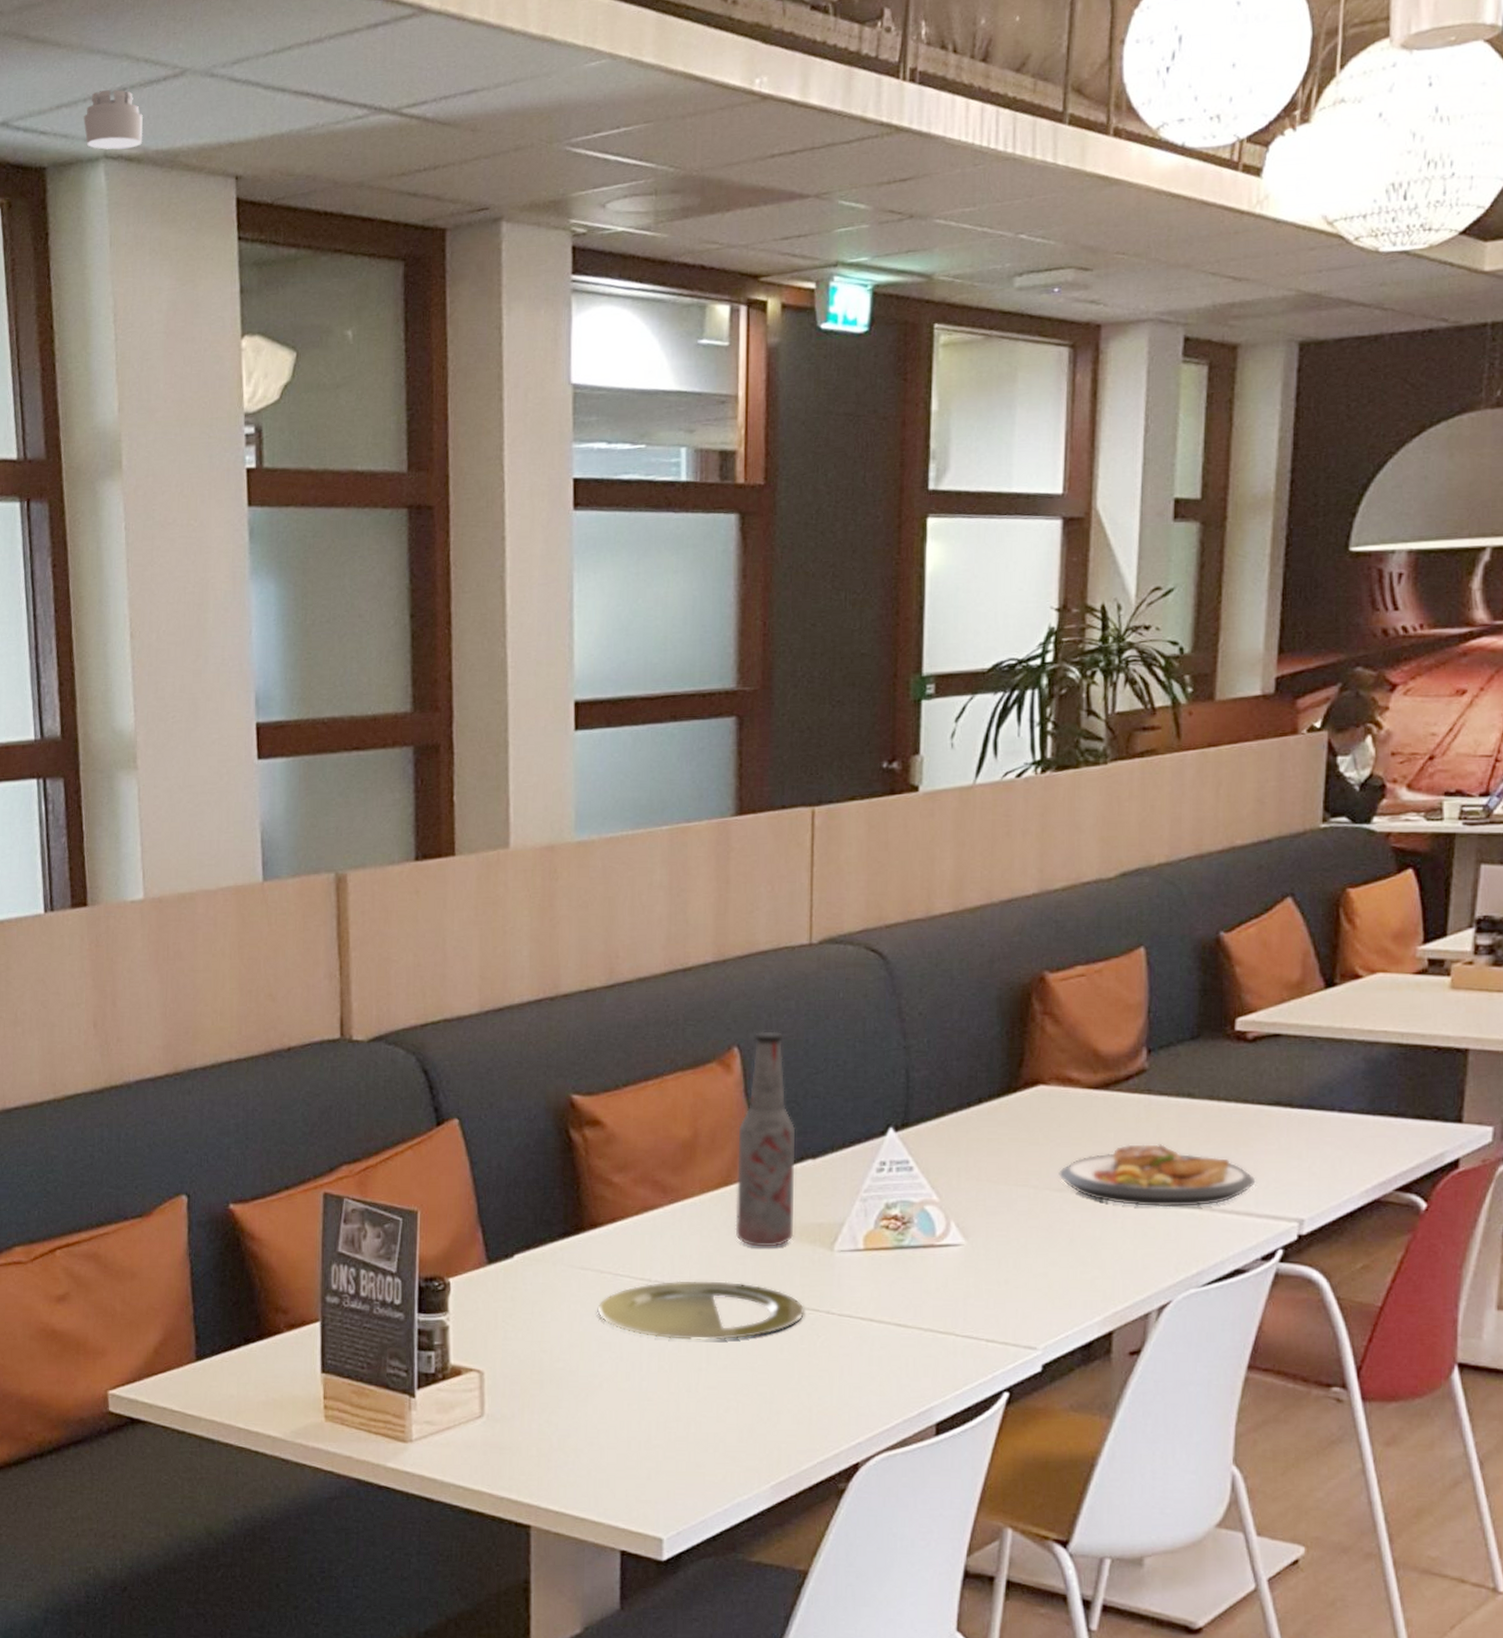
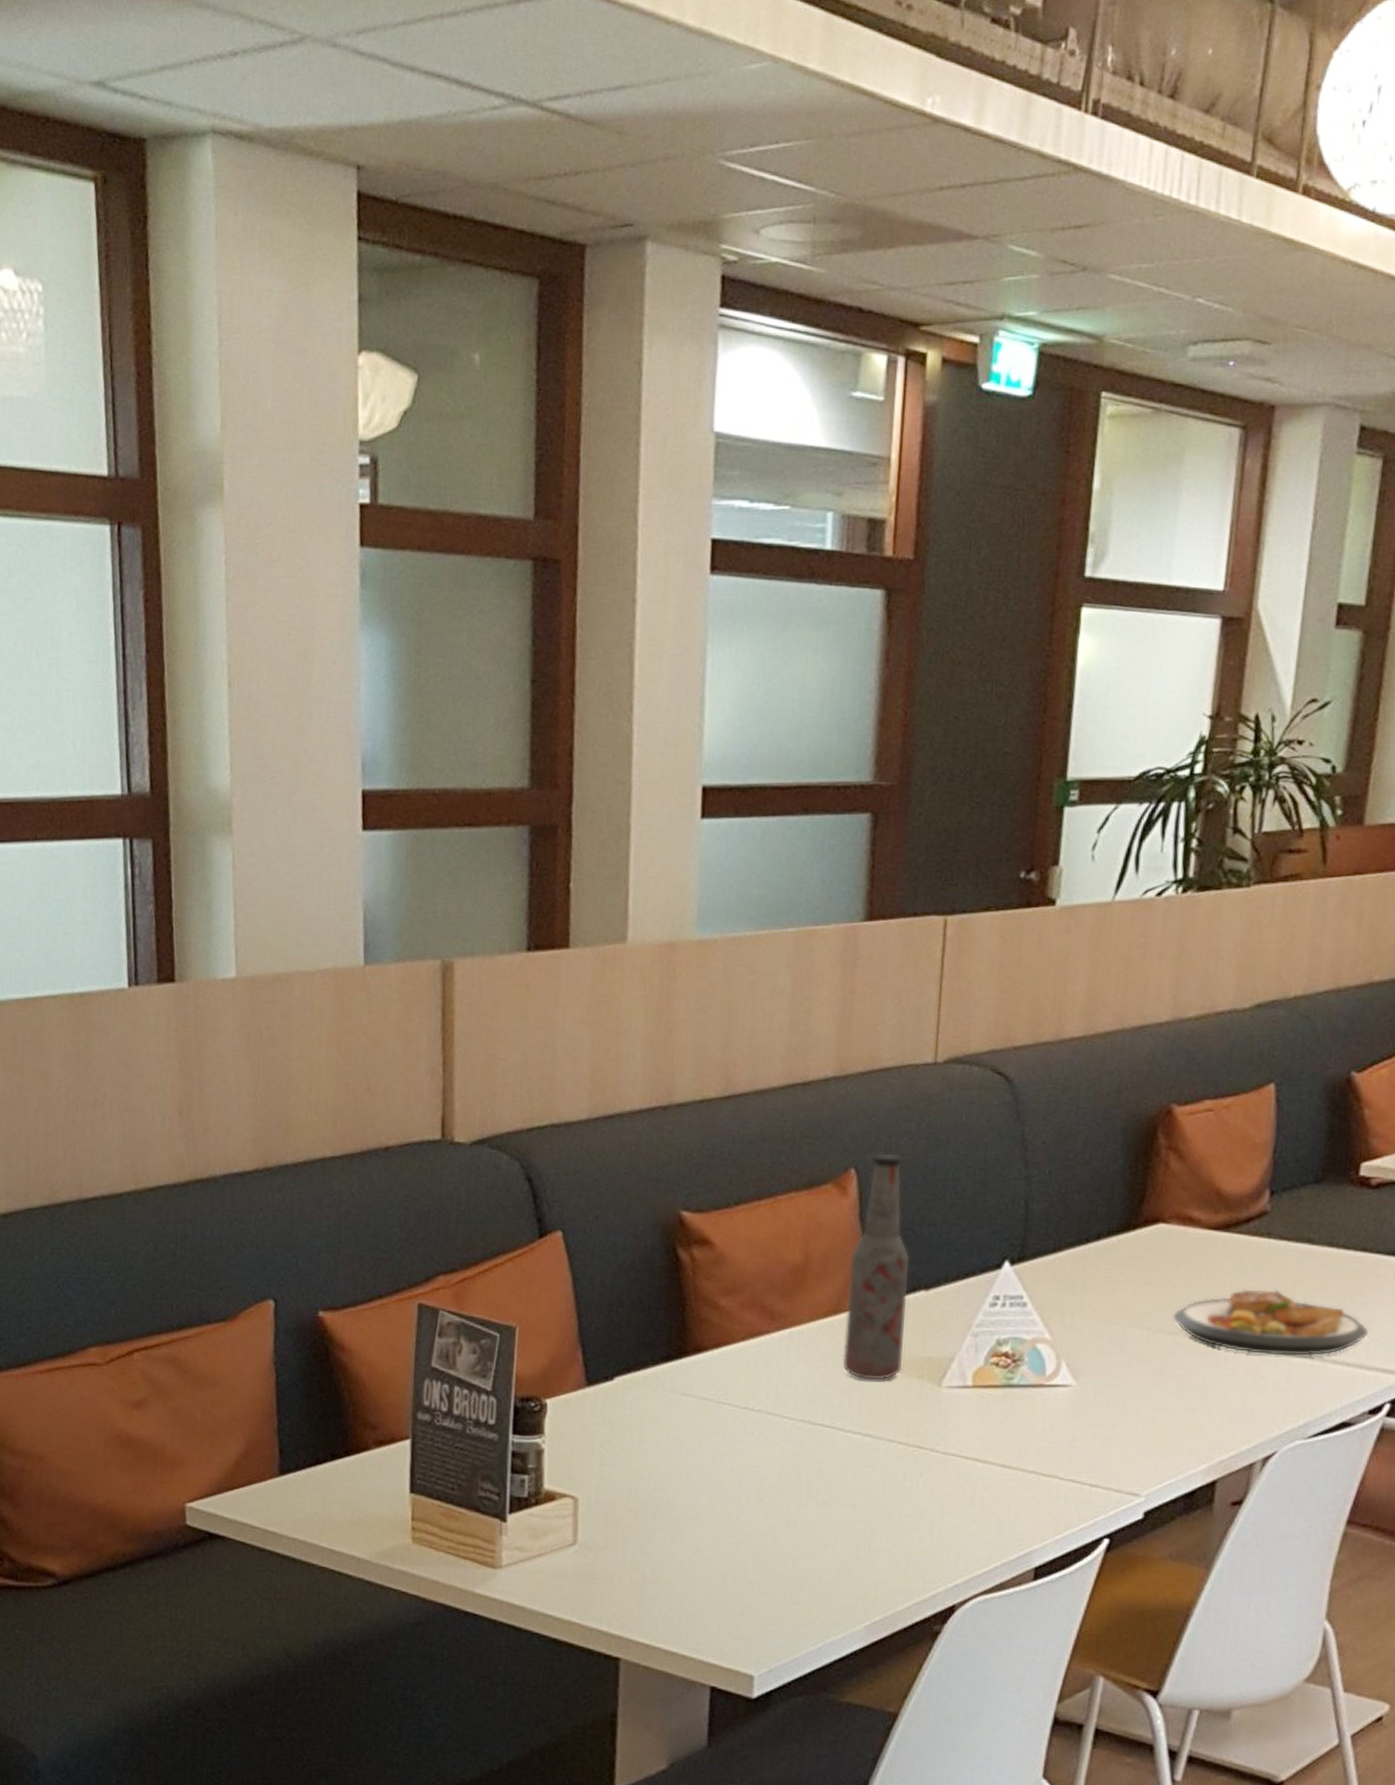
smoke detector: present [83,89,143,150] -> none [189,53,256,124]
plate: present [597,1281,804,1340] -> none [697,1411,909,1475]

